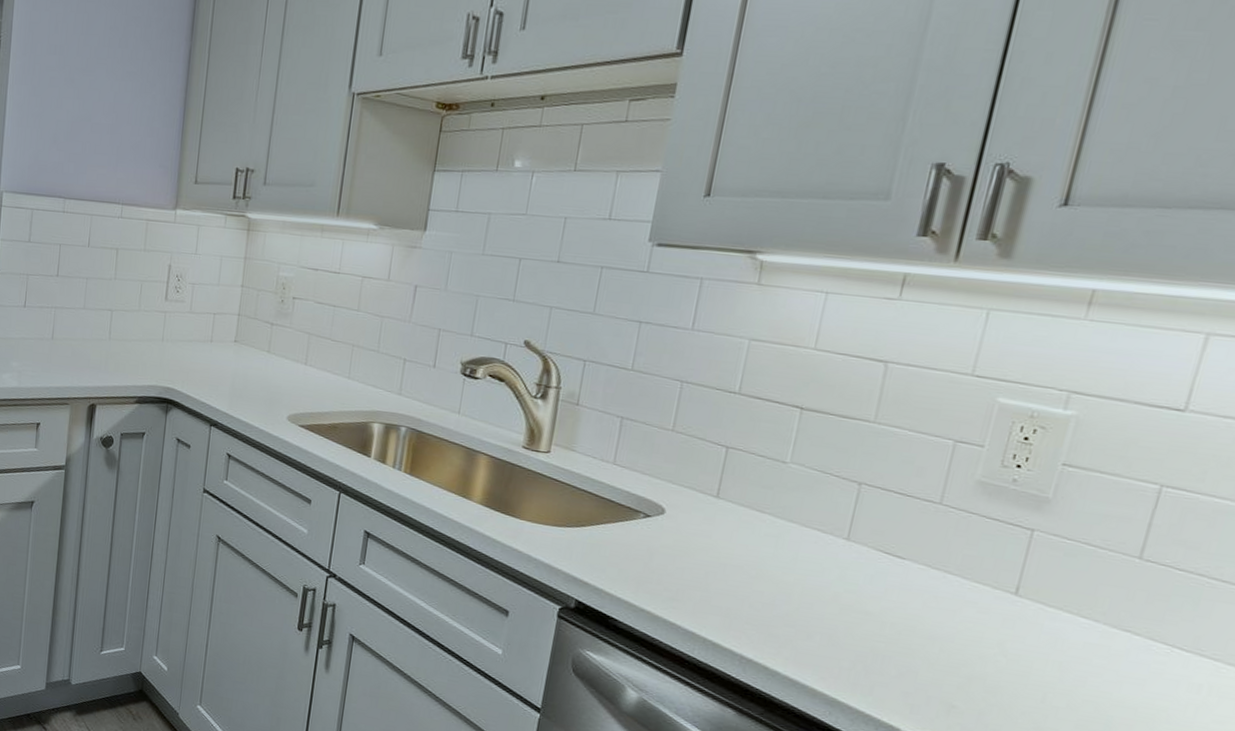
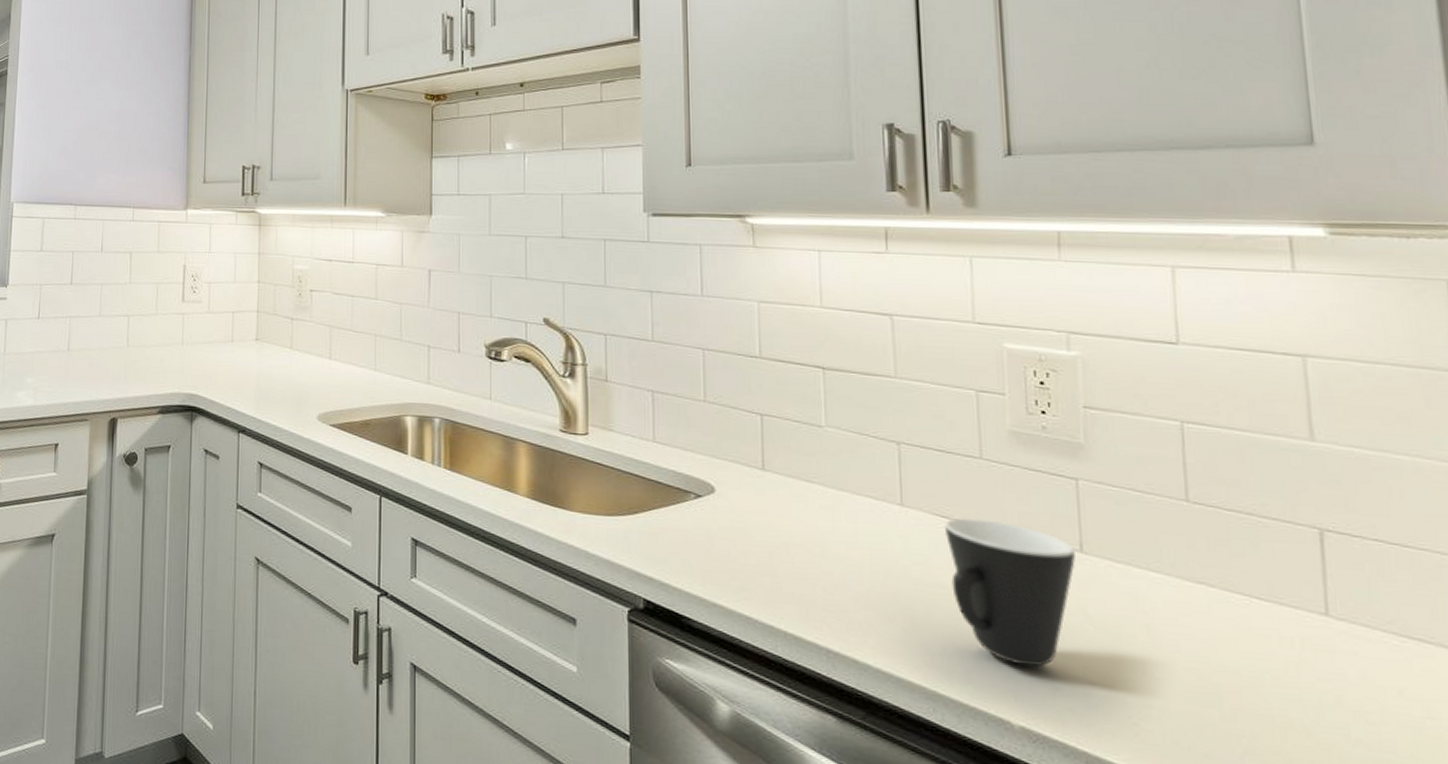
mug: none [876,555,1010,689] -> present [945,518,1076,668]

